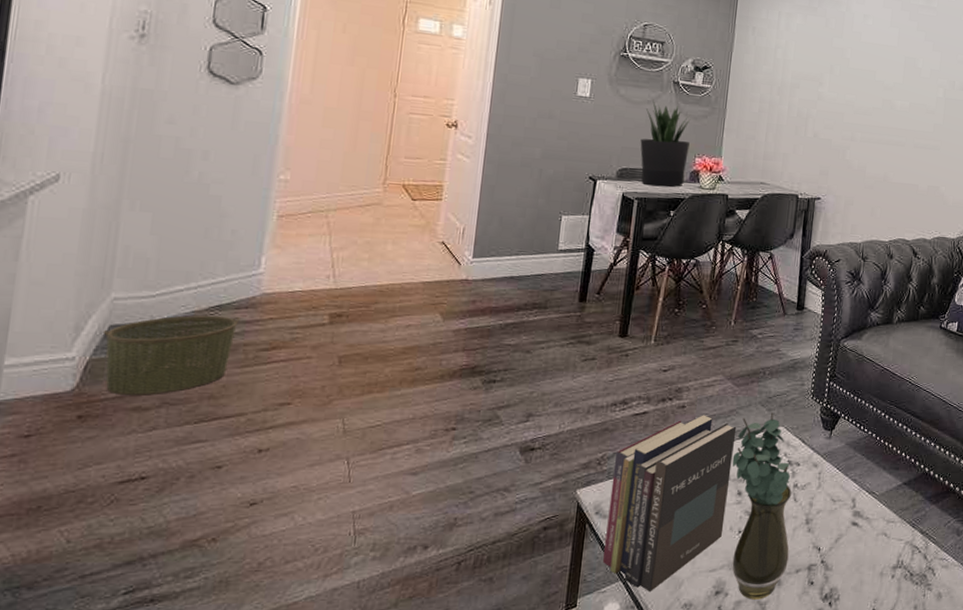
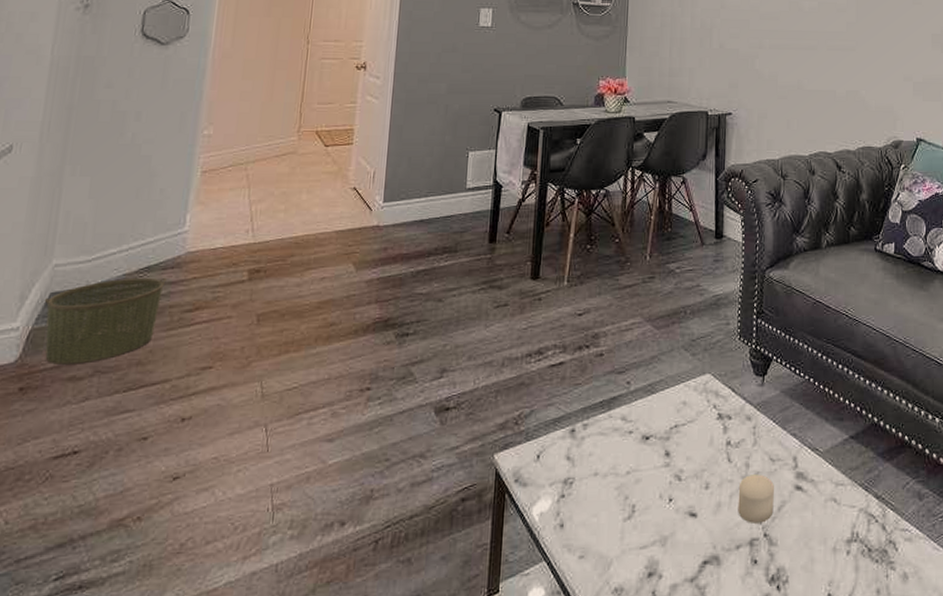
books: present [603,415,737,592] -> none [525,363,660,575]
planter: present [640,99,691,187] -> none [543,23,592,114]
vase: present [732,412,792,600] -> none [657,357,727,583]
candle: none [799,512,834,552] -> present [738,474,774,523]

